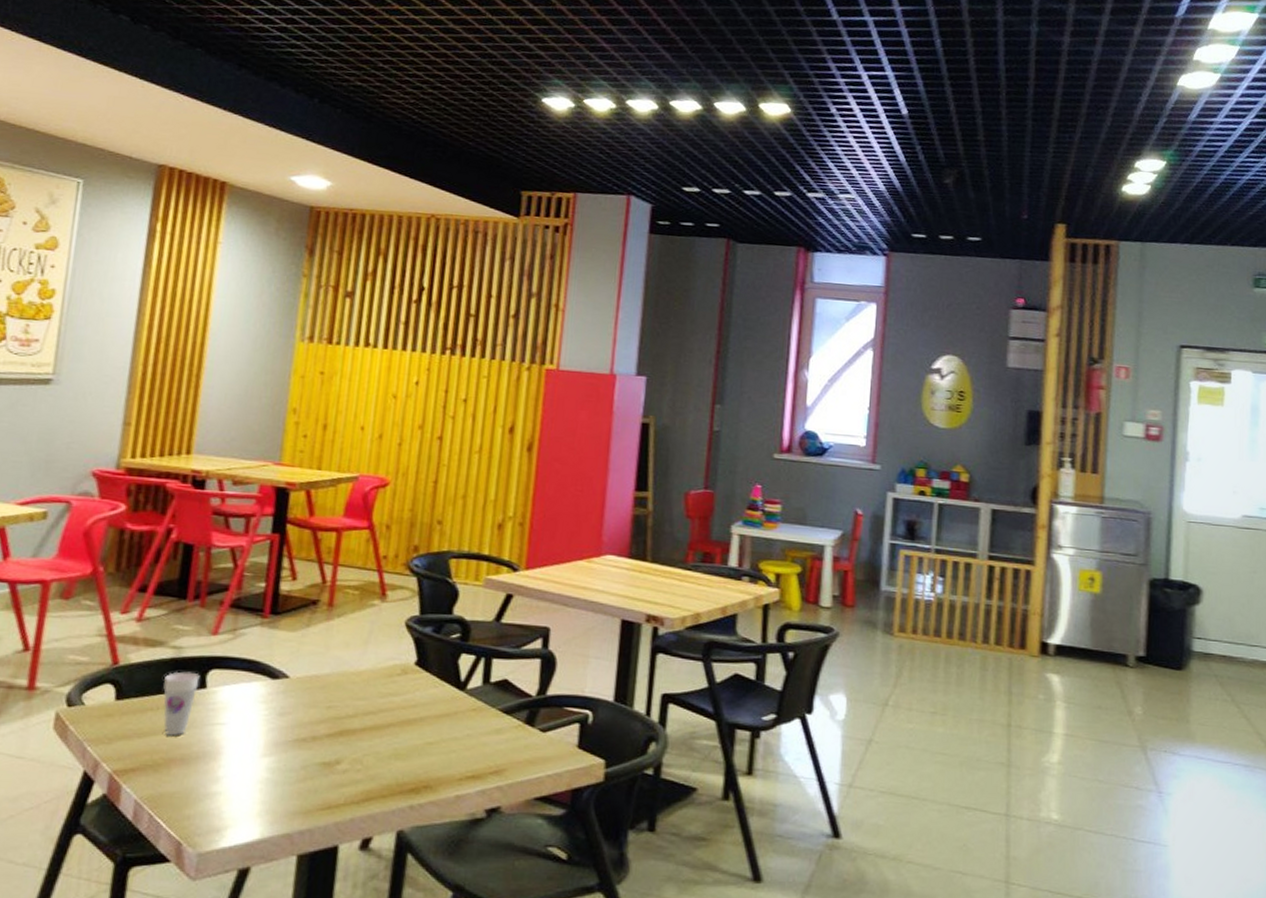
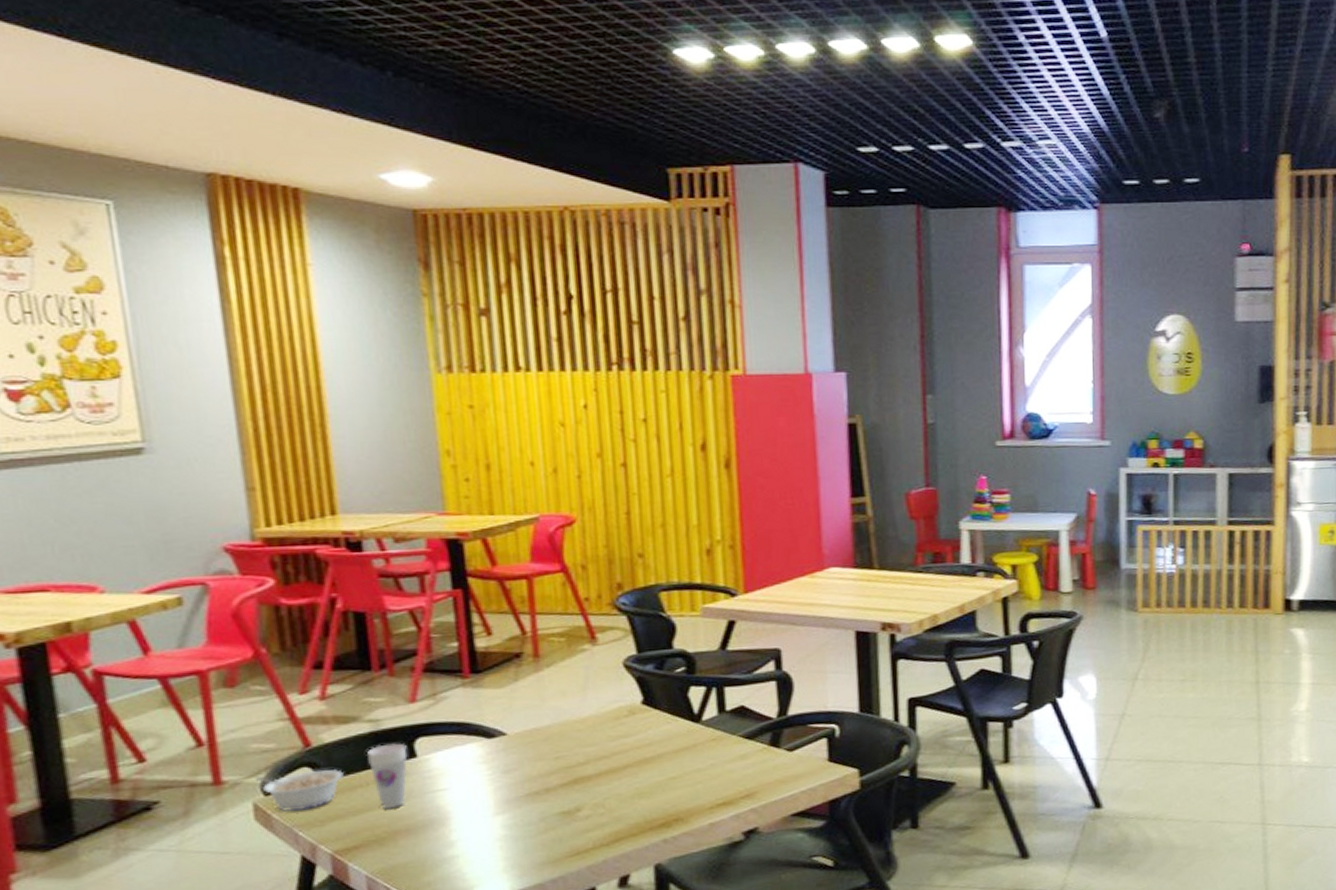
legume: none [63,687,140,726] -> present [254,769,344,811]

